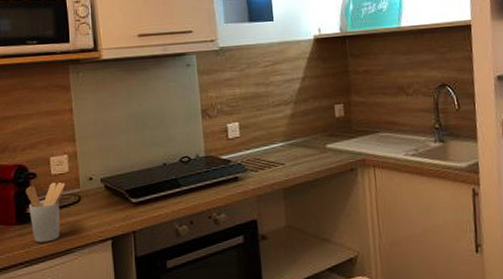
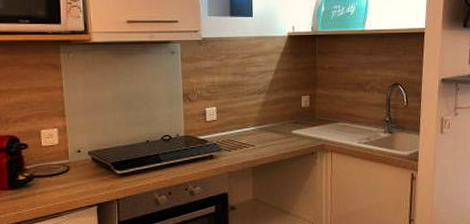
utensil holder: present [25,182,66,243] -> none [17,152,55,206]

